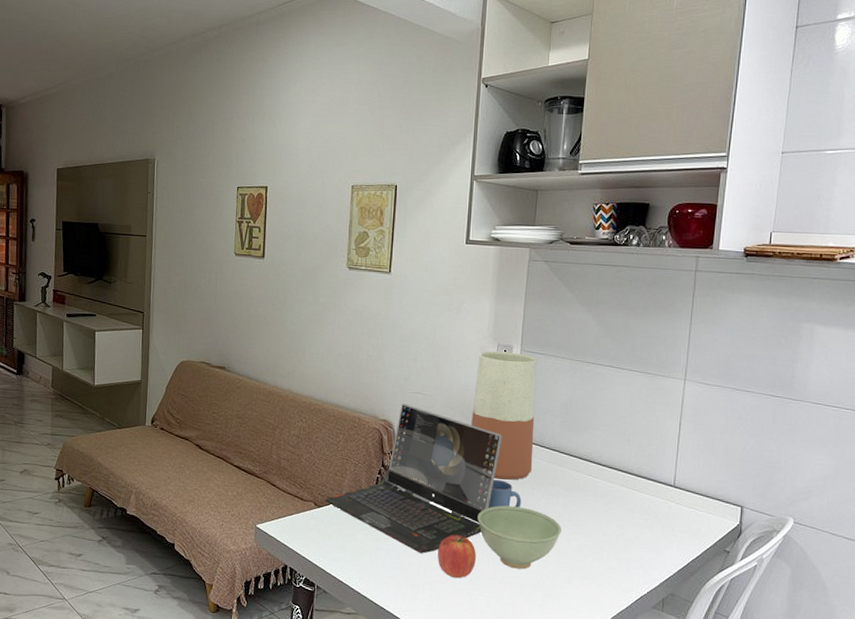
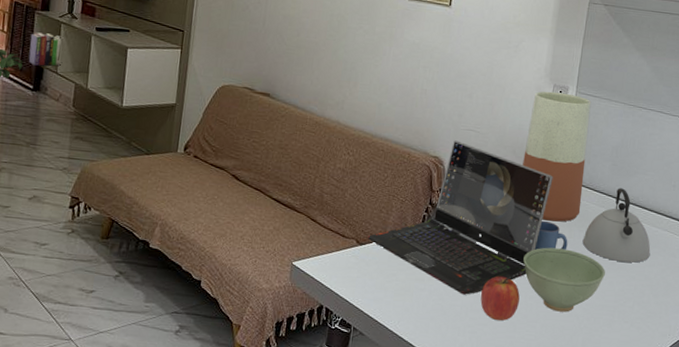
books: none [11,321,40,352] -> present [28,32,64,66]
kettle: none [536,444,607,519] -> present [582,188,651,263]

